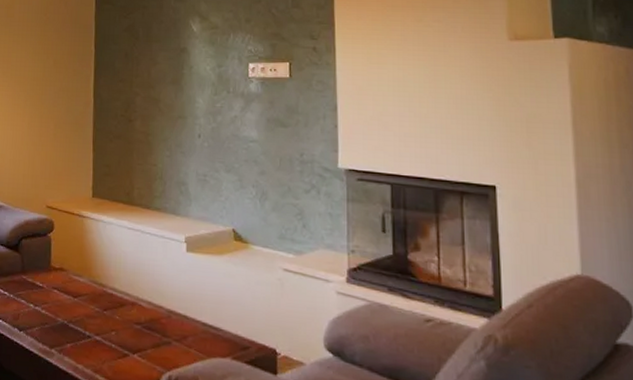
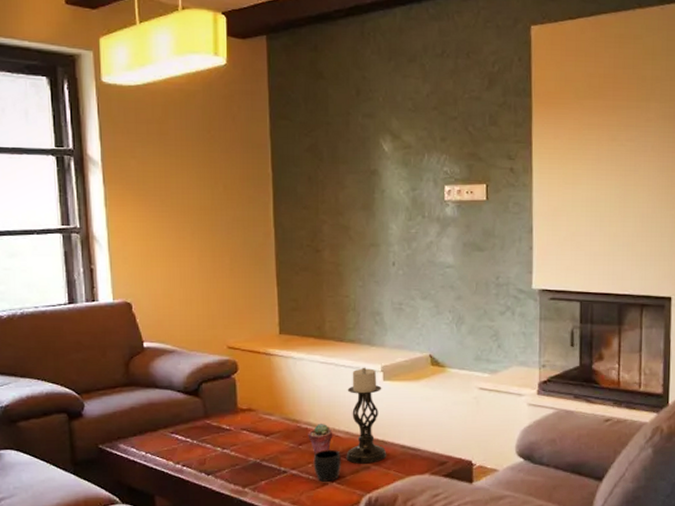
potted succulent: none [112,289,137,322] -> present [308,423,333,454]
mug: none [116,318,143,353] -> present [313,449,341,482]
candle holder: none [148,236,188,339] -> present [346,367,387,464]

